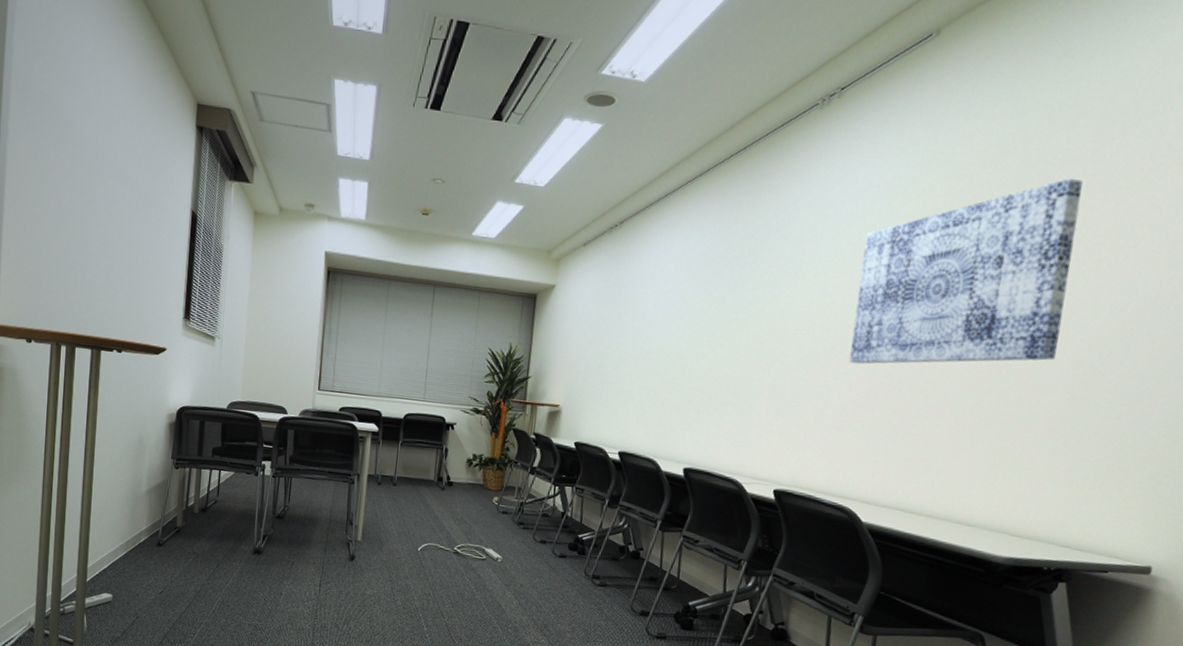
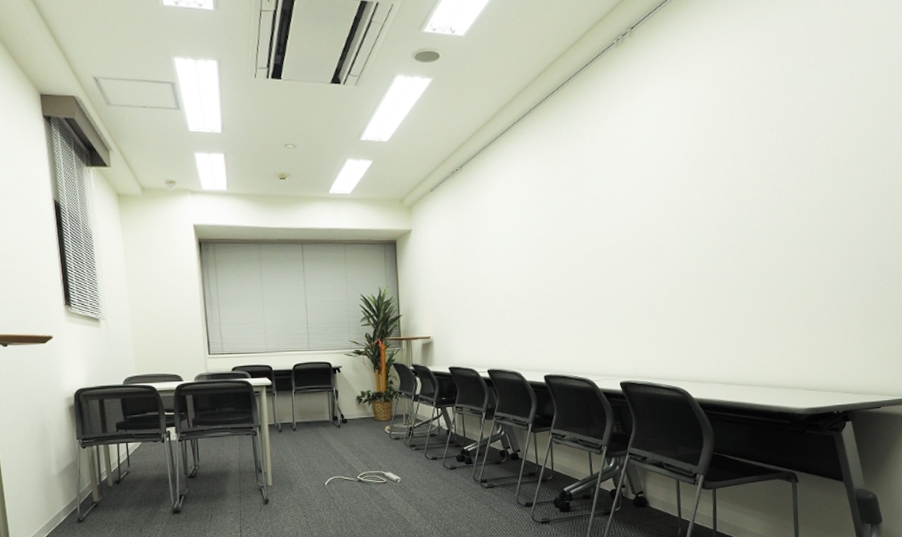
wall art: present [849,179,1083,364] -> none [666,89,830,266]

